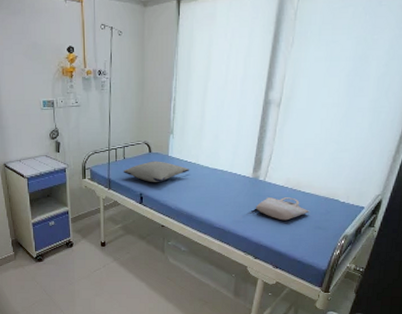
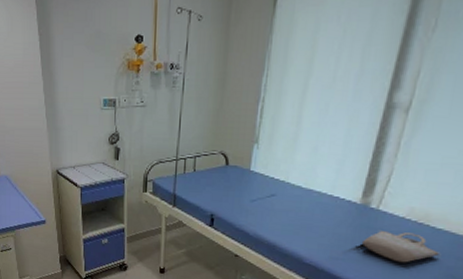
pillow: present [123,161,190,183] -> none [191,175,277,203]

